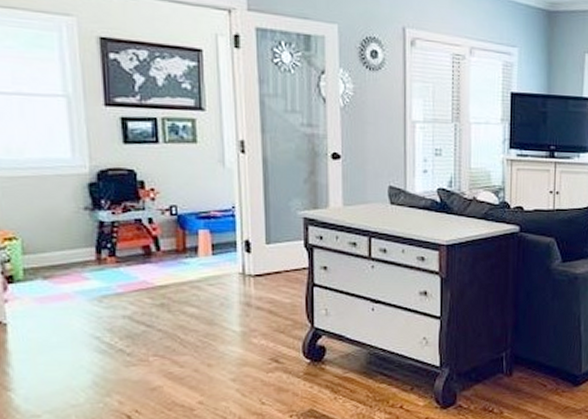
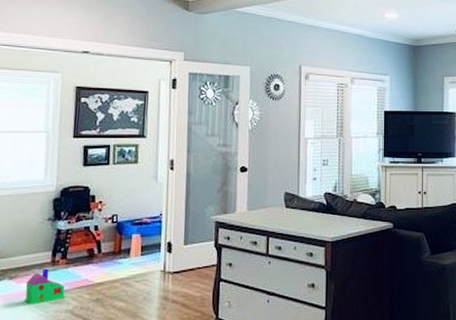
toy house: none [67,267,121,309] -> present [24,268,66,305]

